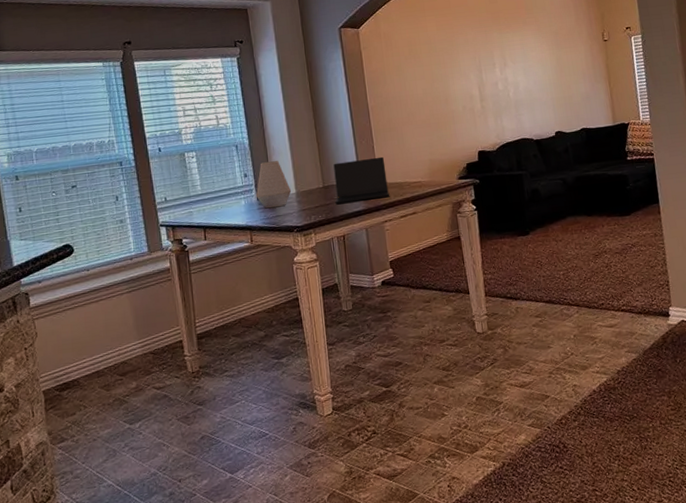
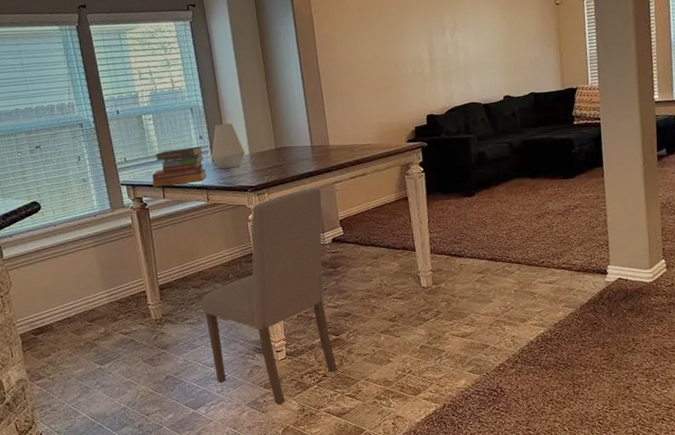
books: none [193,185,252,229] -> present [151,146,208,188]
dining chair: none [241,227,389,466] -> present [200,187,338,405]
laptop: present [333,156,390,205] -> none [285,119,340,166]

